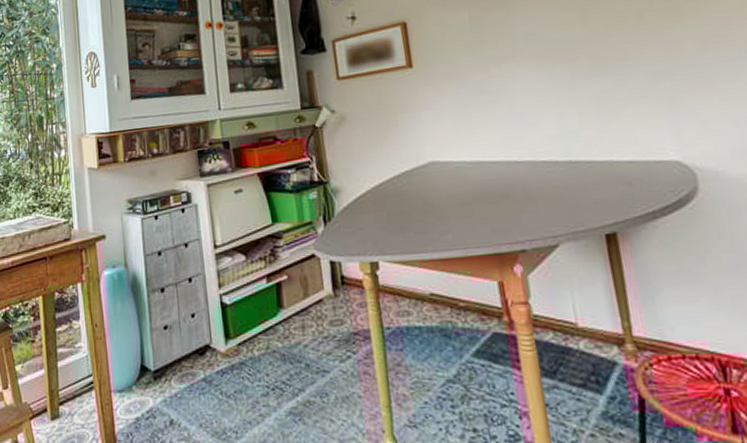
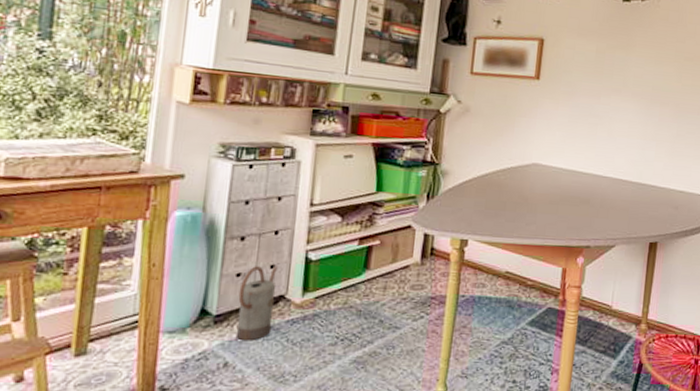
watering can: none [169,314,205,396] -> present [235,266,279,341]

